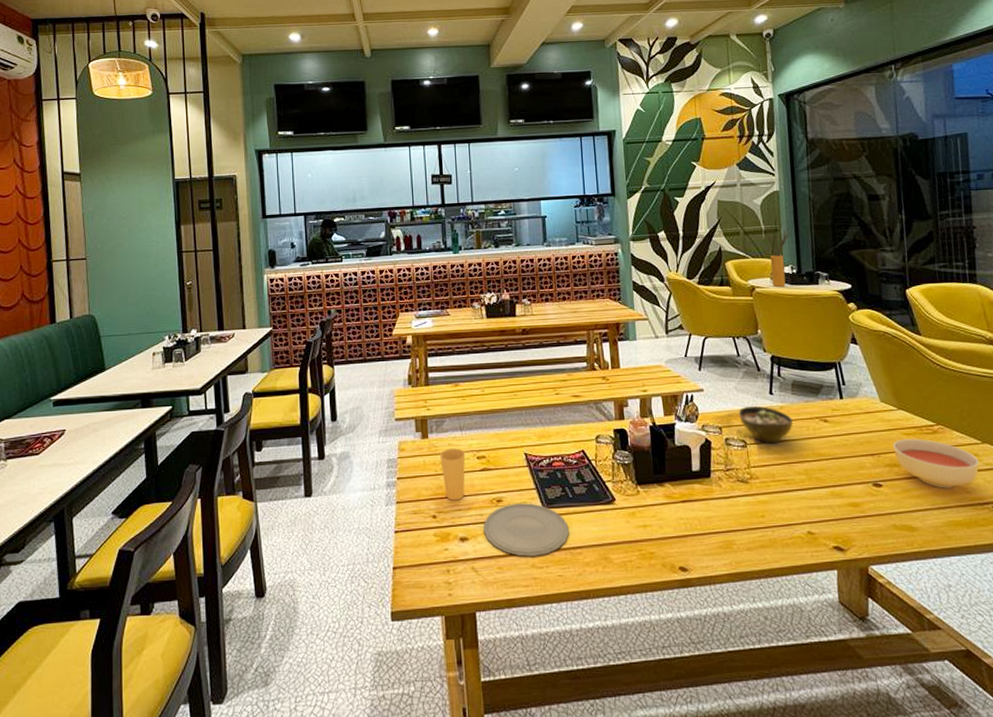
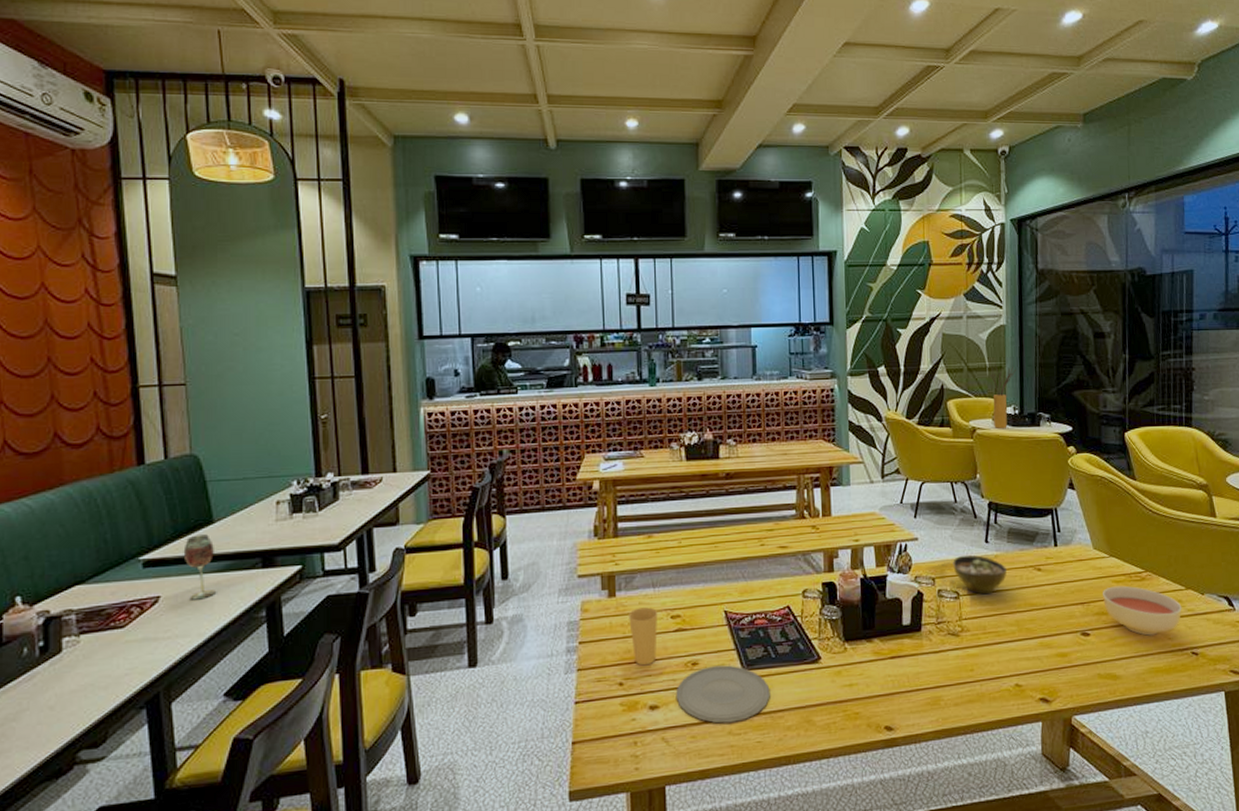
wineglass: none [83,380,106,434] -> present [183,534,215,600]

